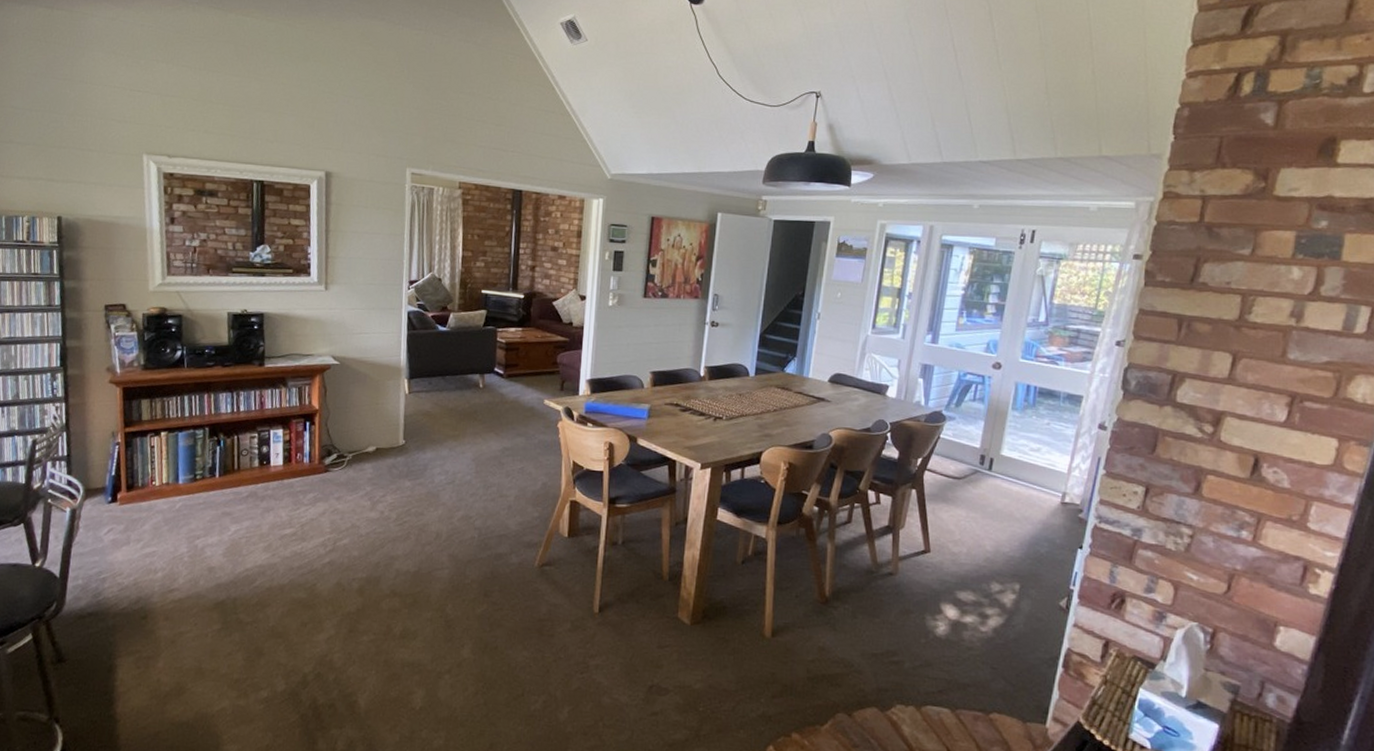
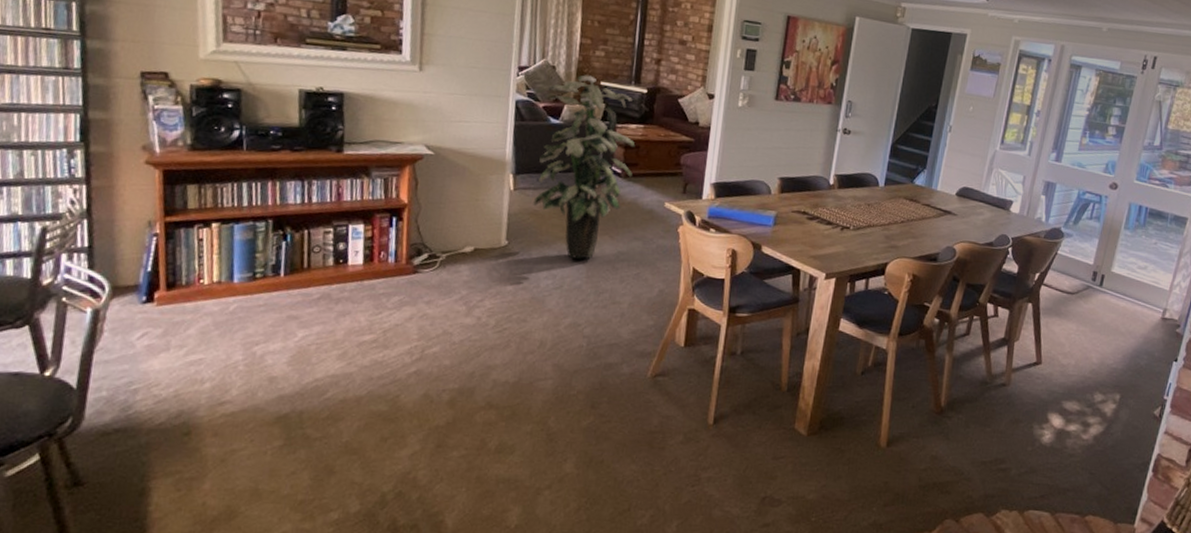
indoor plant: none [426,284,514,456] -> present [533,75,635,259]

